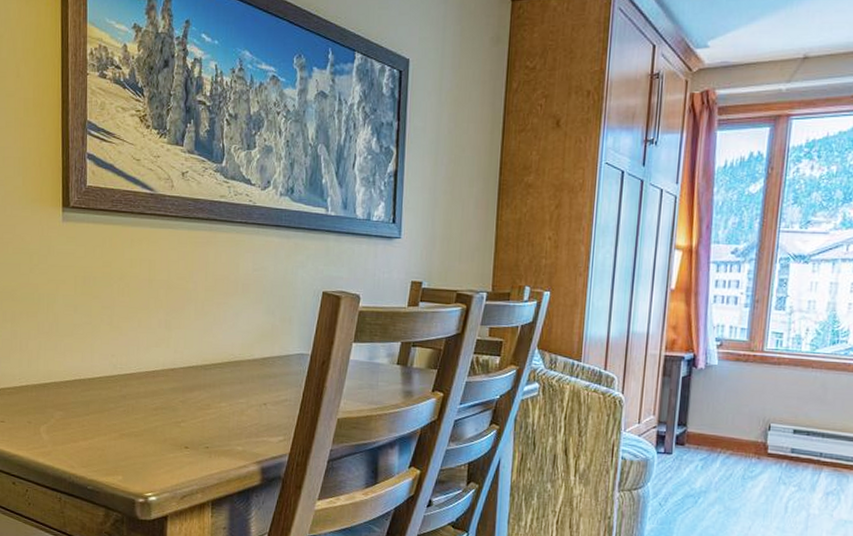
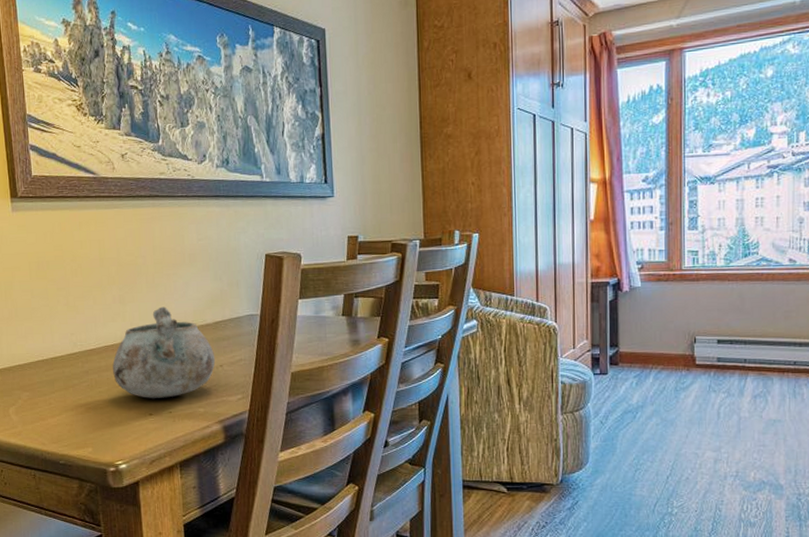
decorative bowl: none [151,336,260,432] -> present [112,306,216,398]

